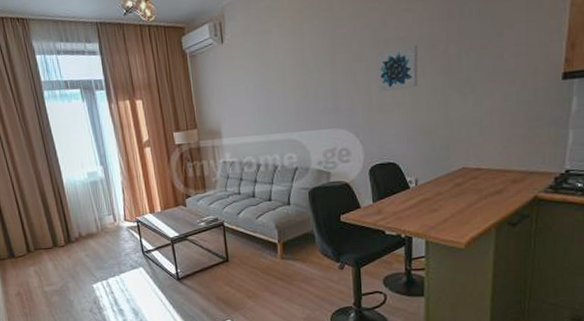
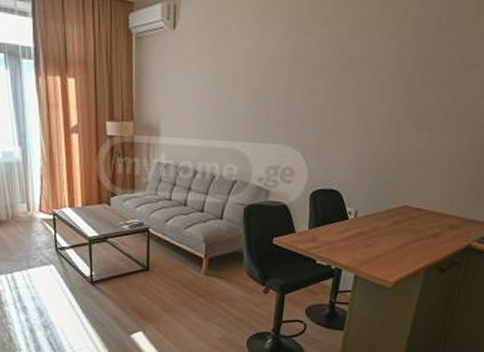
wall art: present [377,44,419,93] -> none [334,67,382,114]

